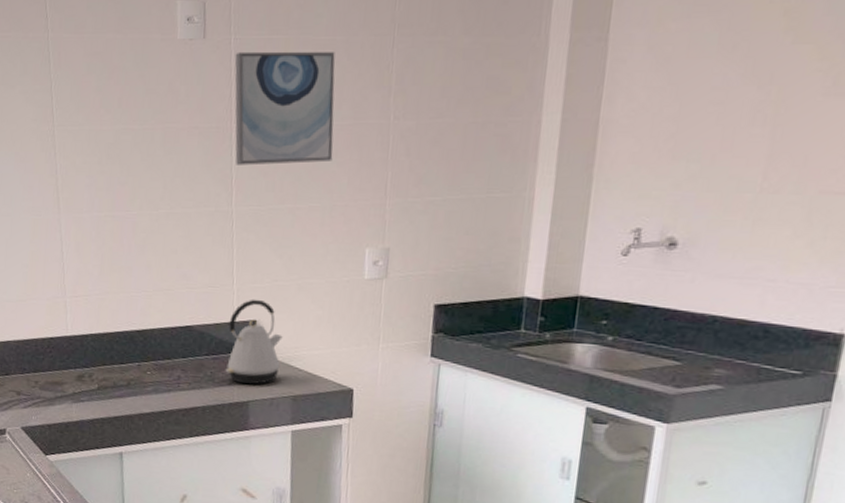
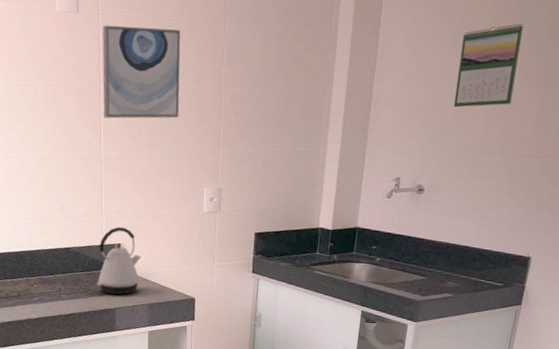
calendar: none [720,13,828,131] -> present [453,23,524,108]

